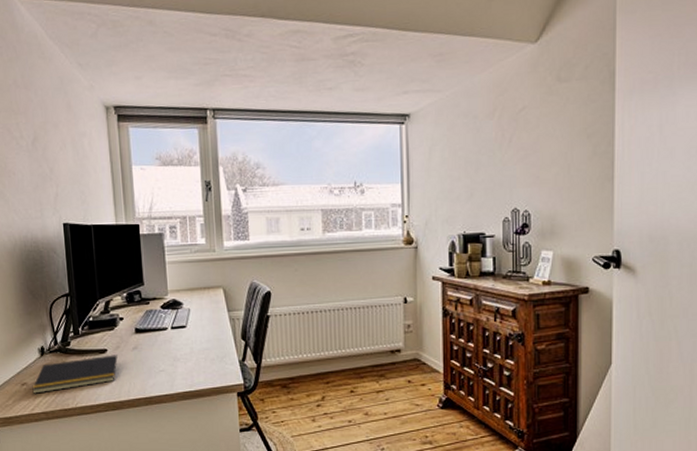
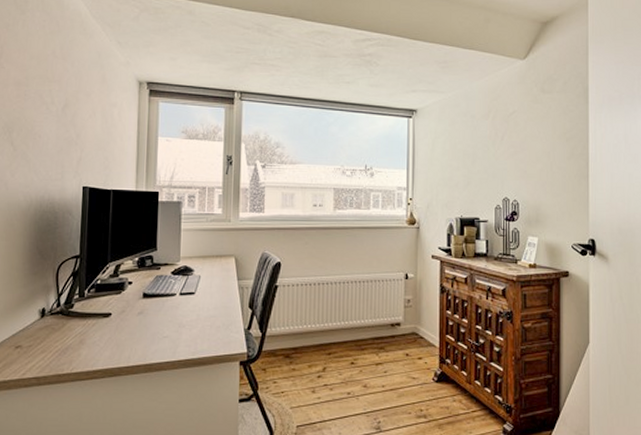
notepad: present [32,355,118,394] -> none [26,319,122,357]

